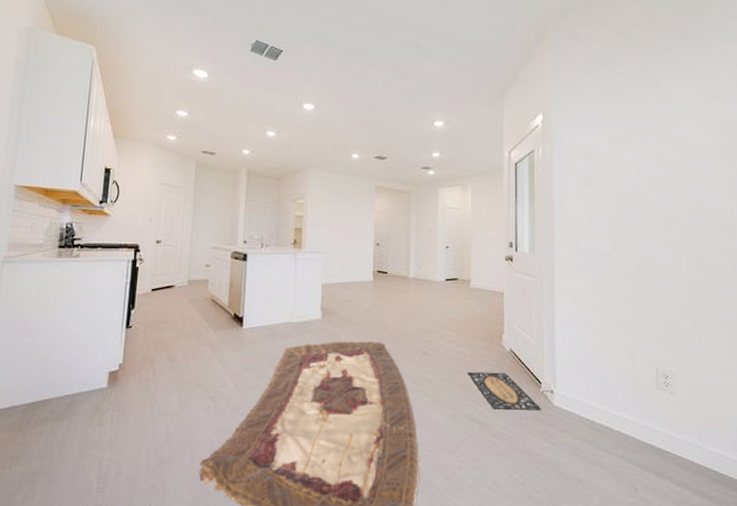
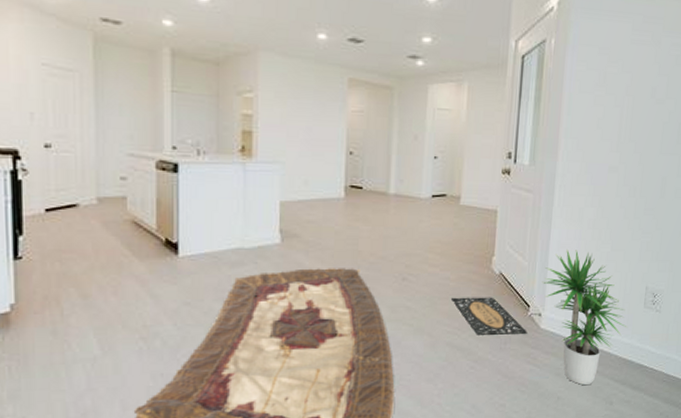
potted plant: none [551,330,641,469] -> present [542,250,626,386]

